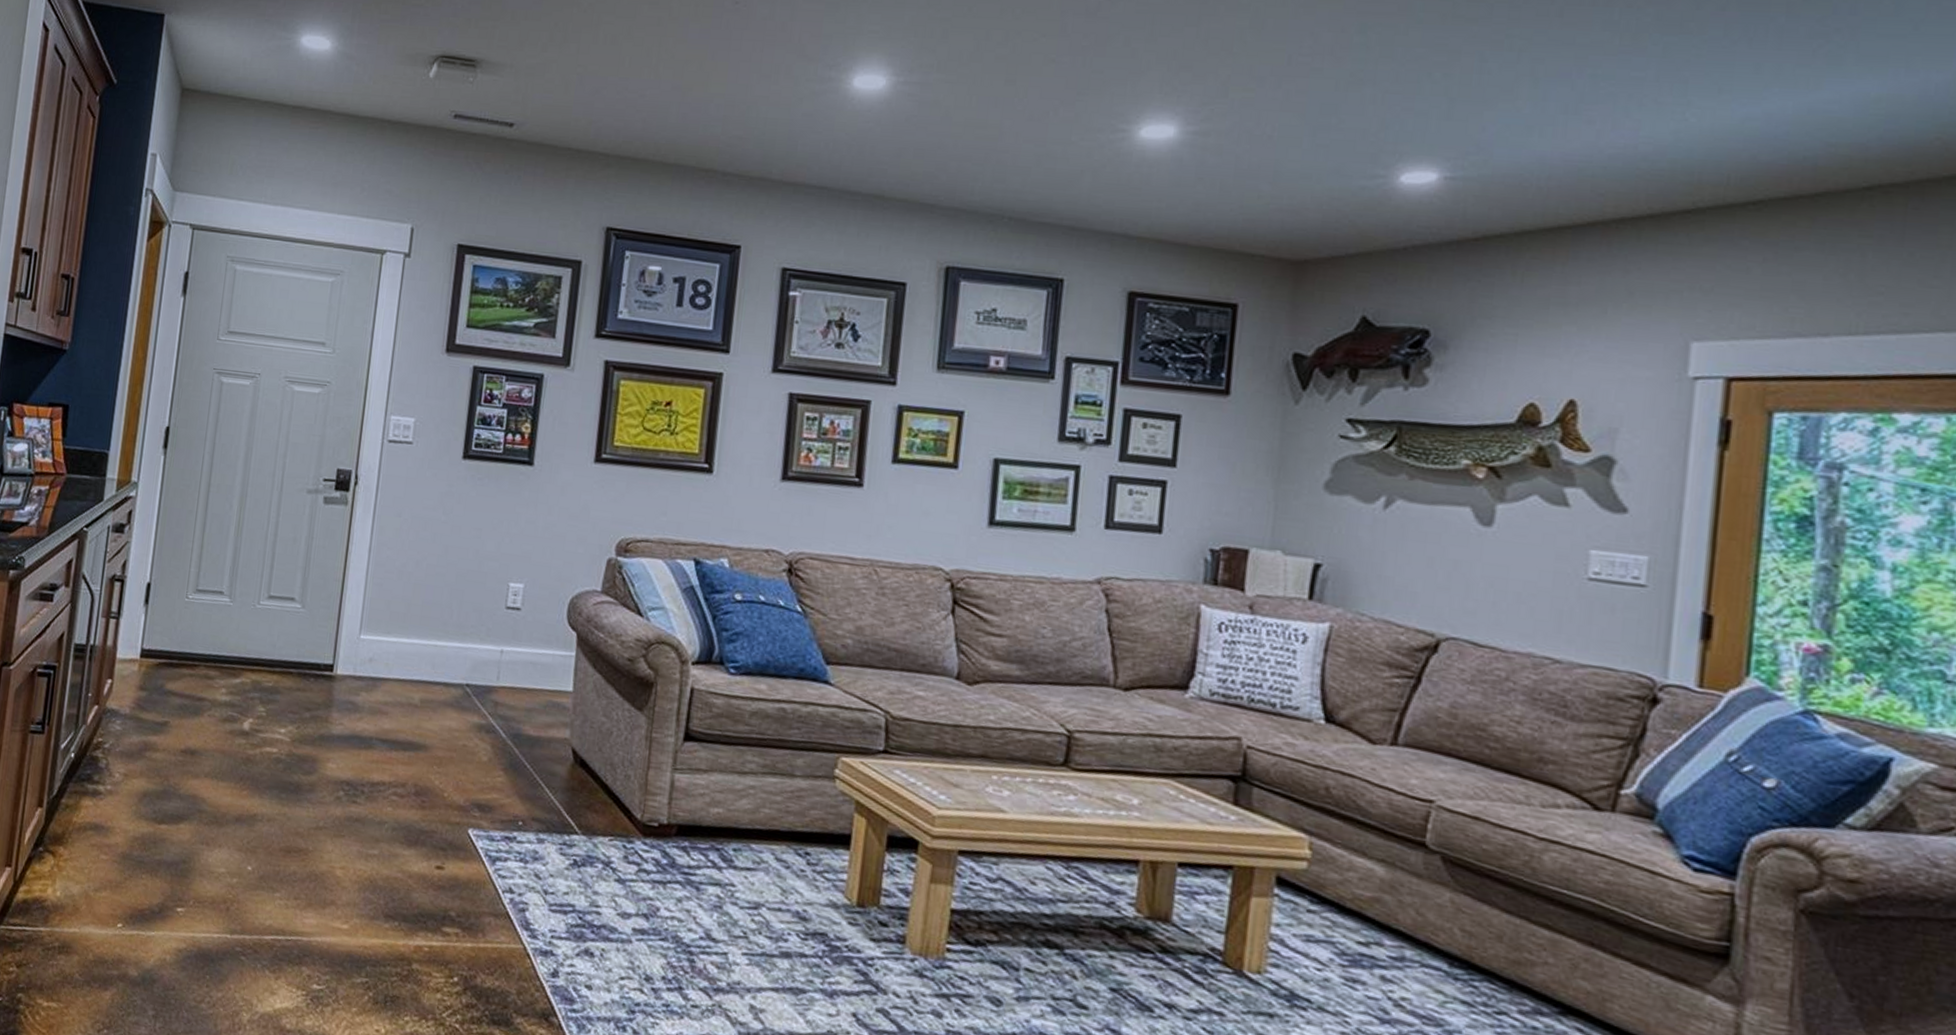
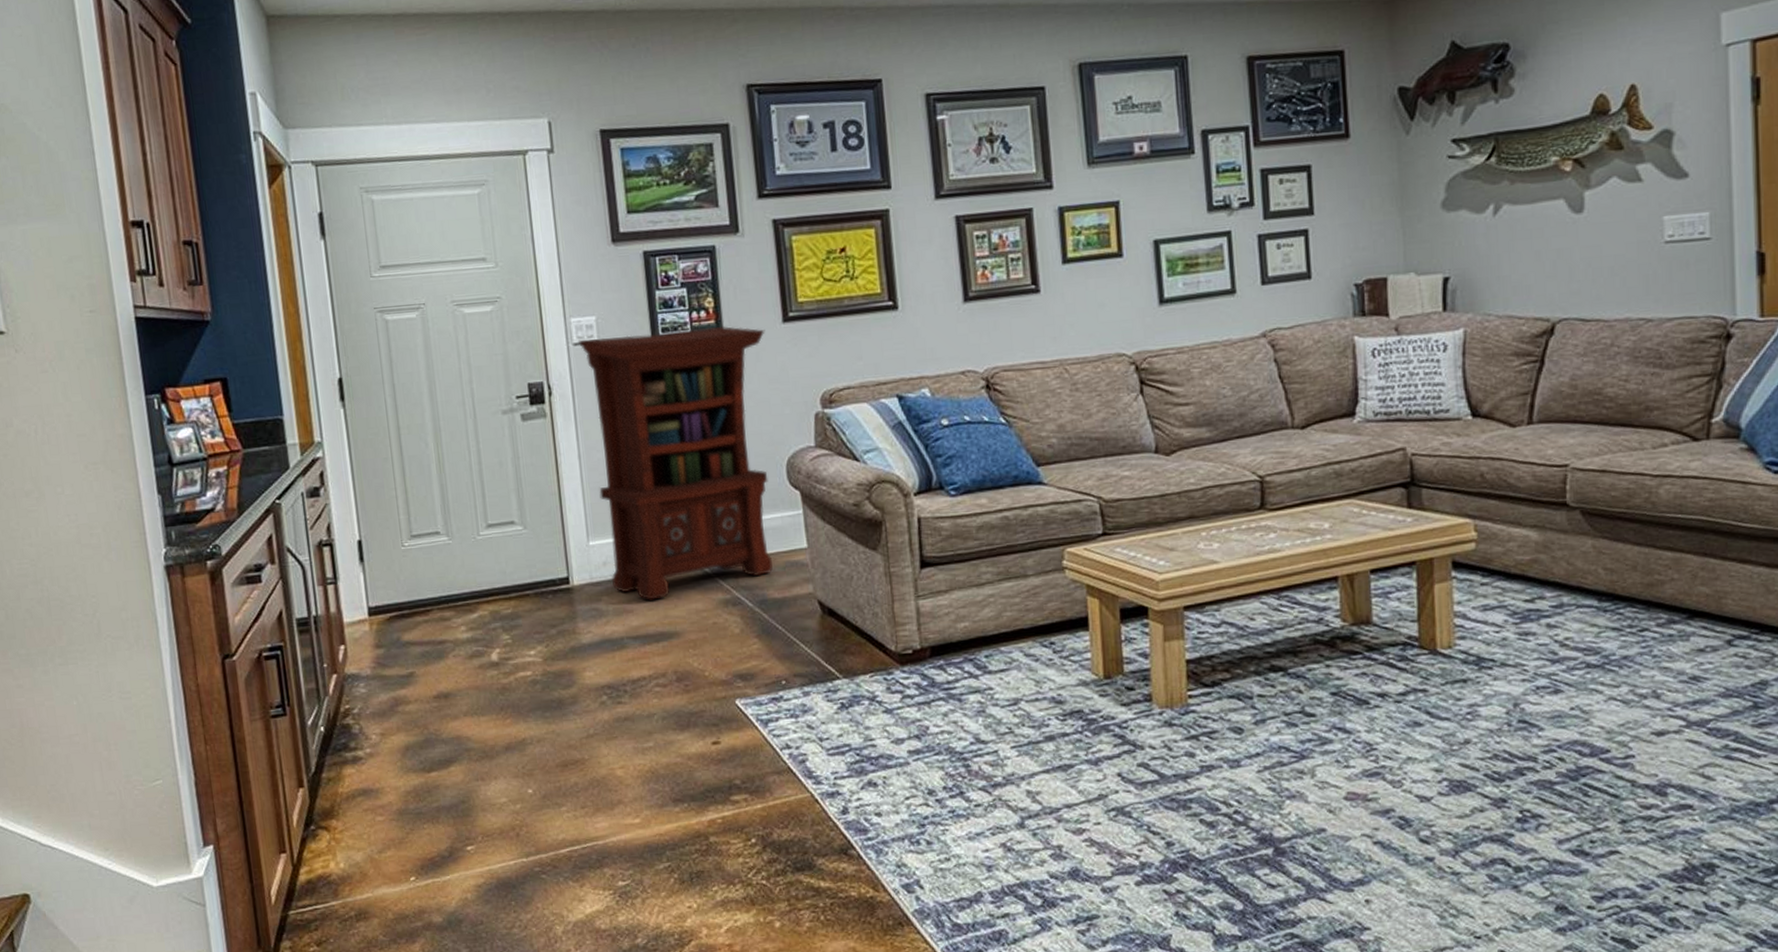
lectern: none [373,437,575,709] -> present [577,325,773,600]

